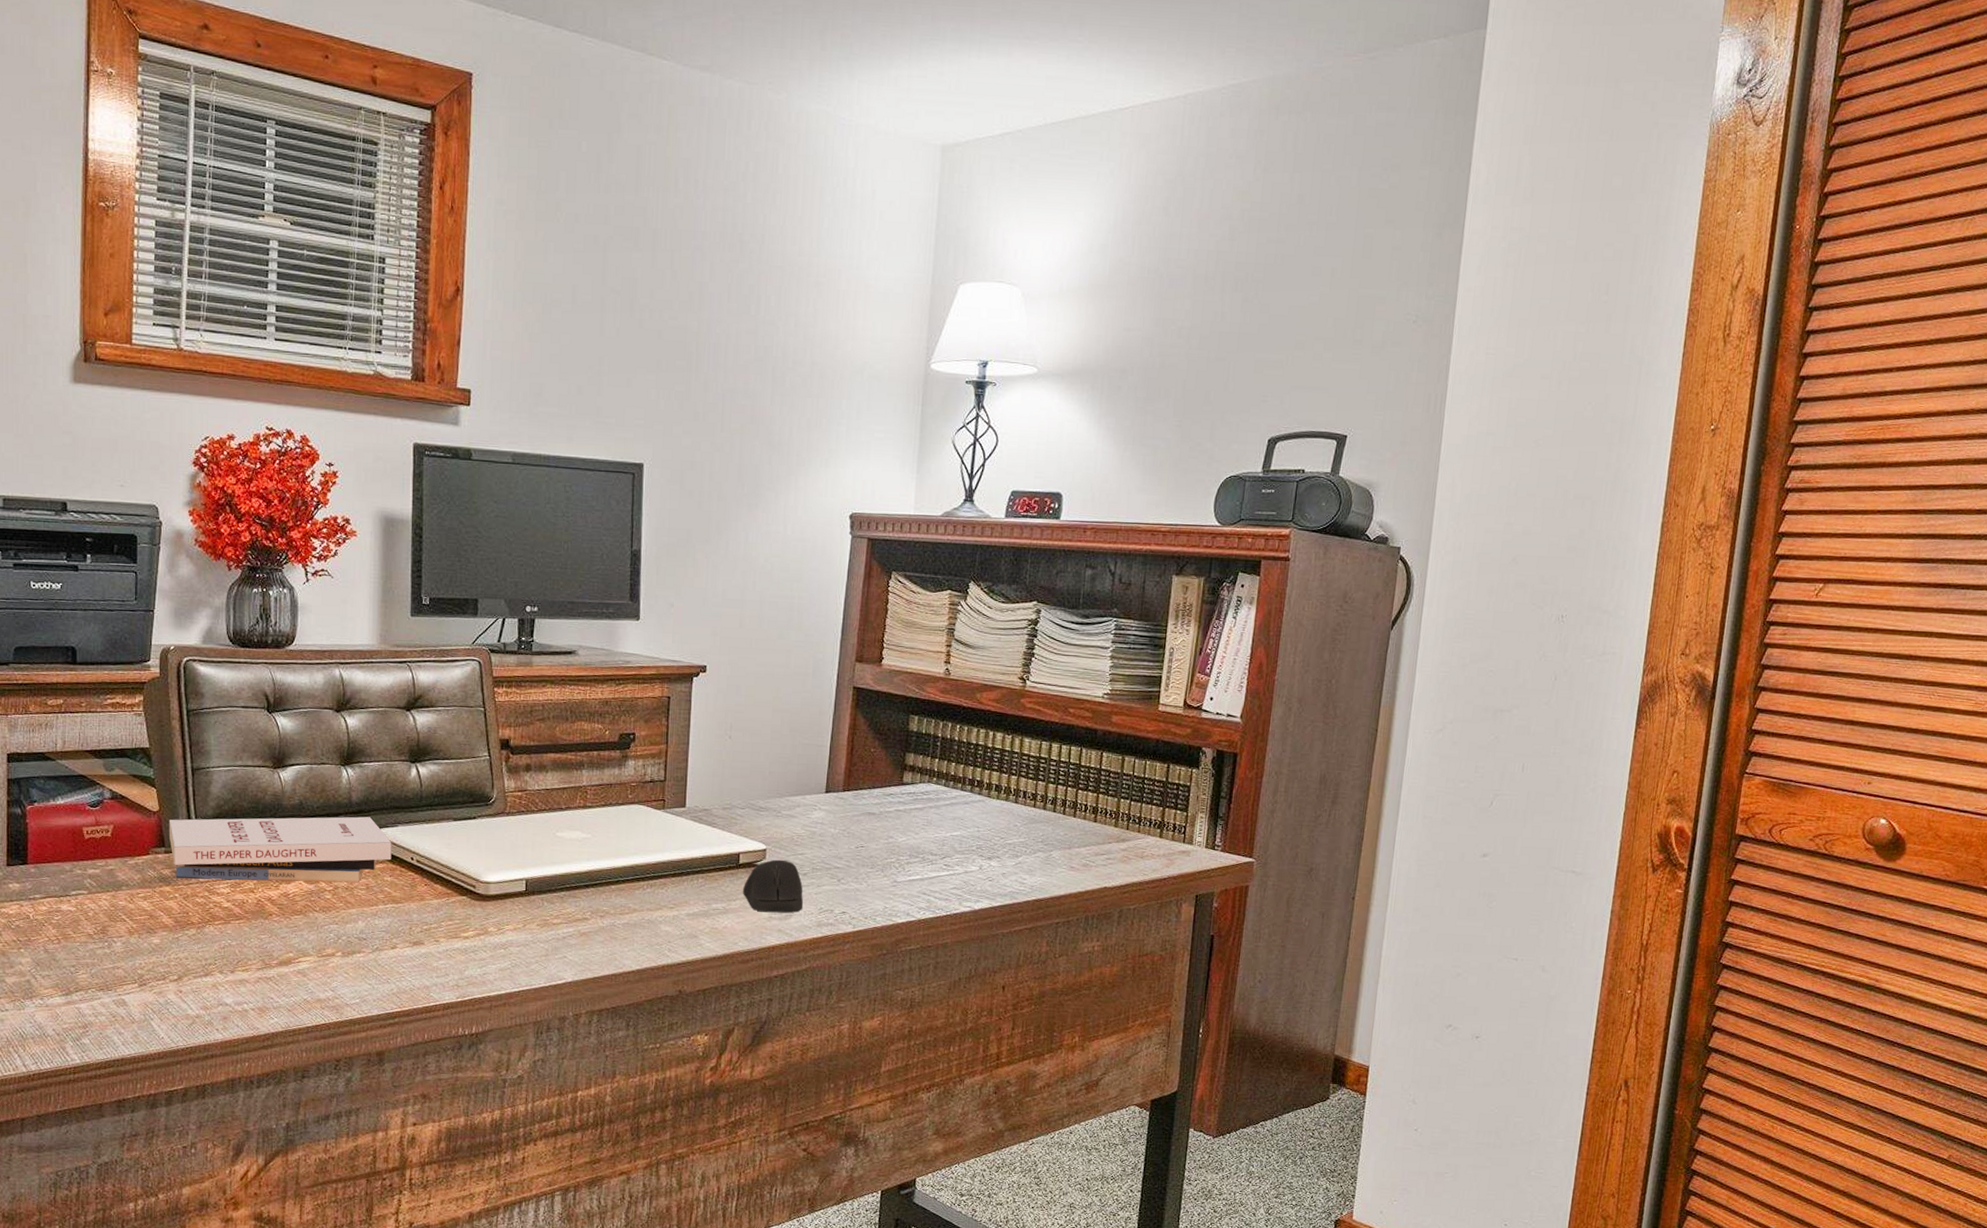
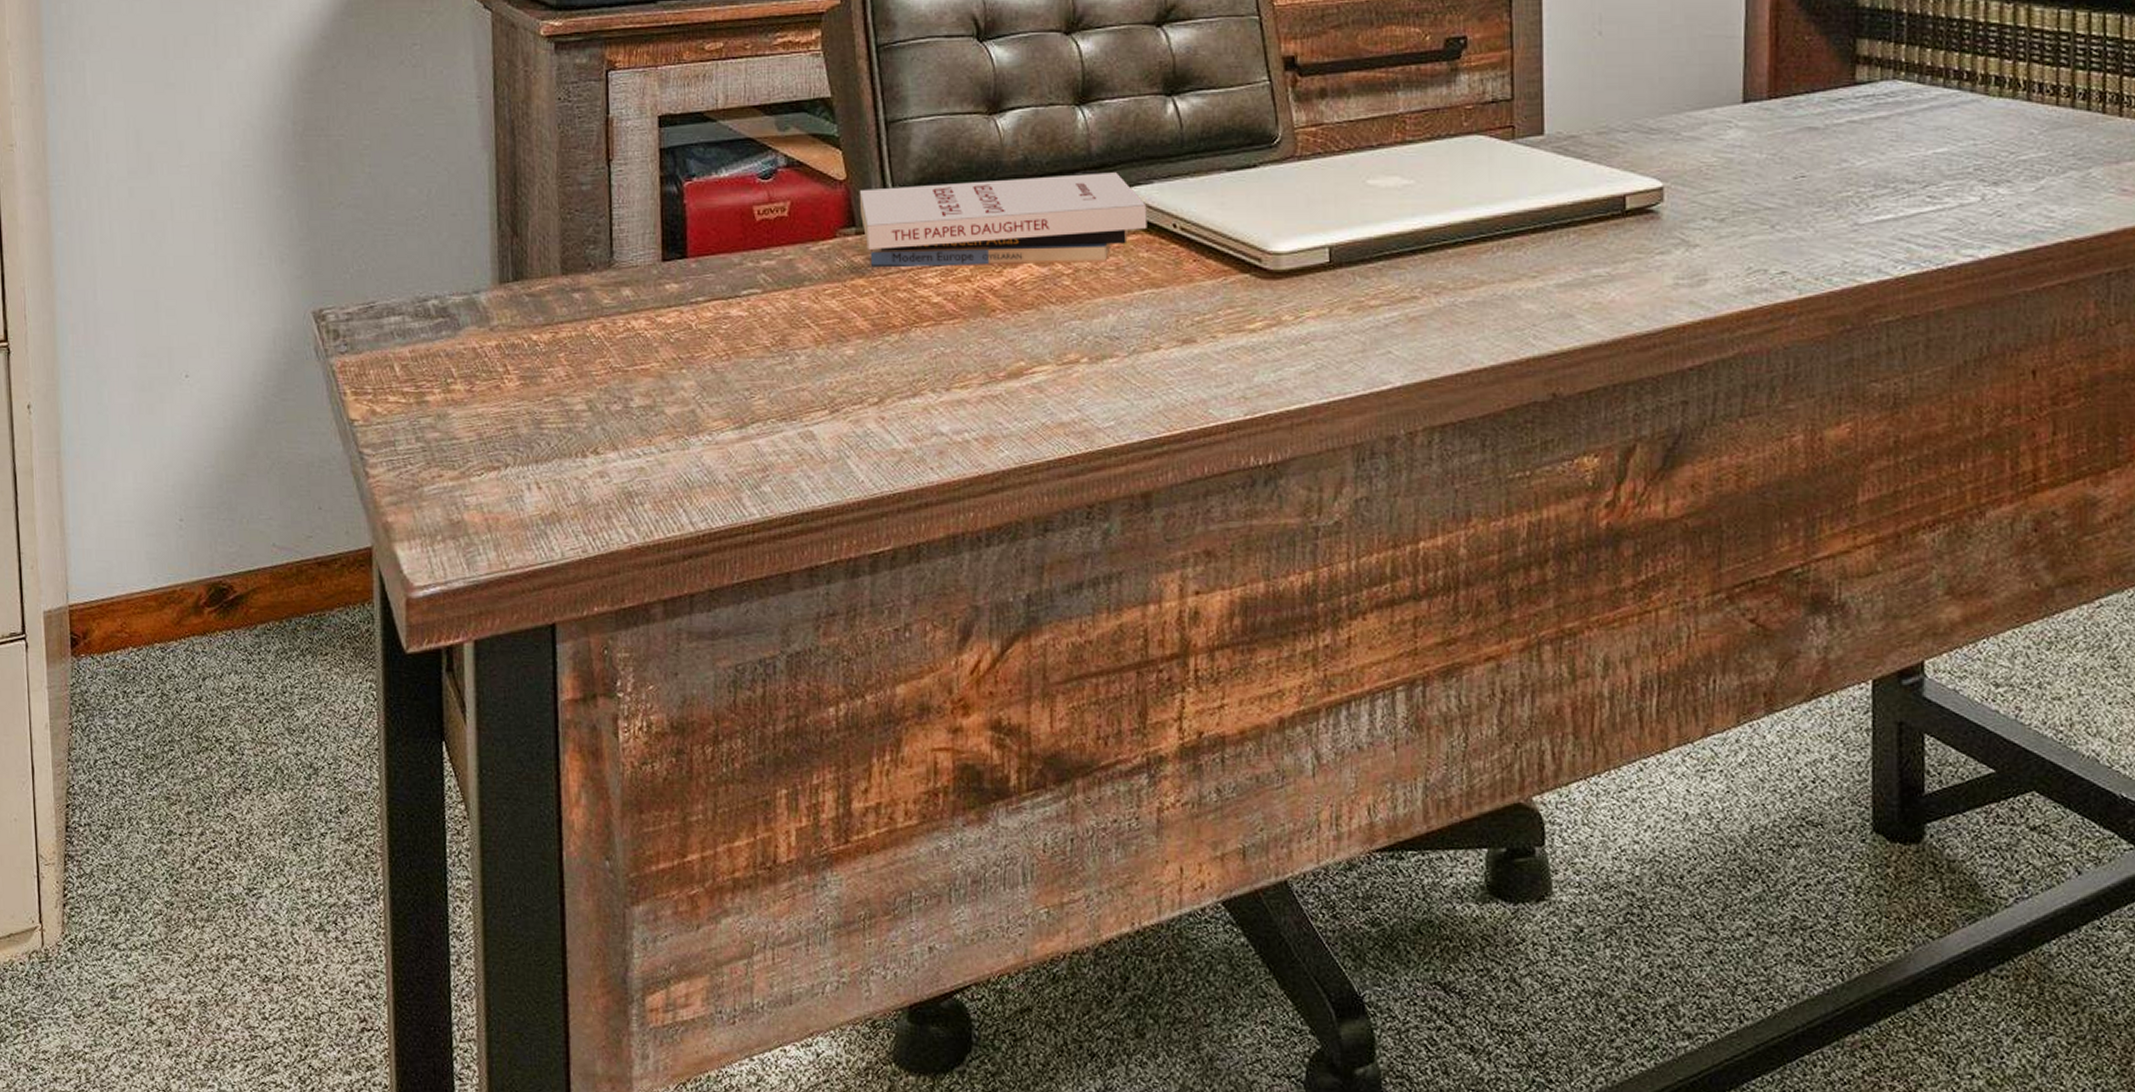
computer mouse: present [742,859,803,913] -> none [1633,201,1722,277]

